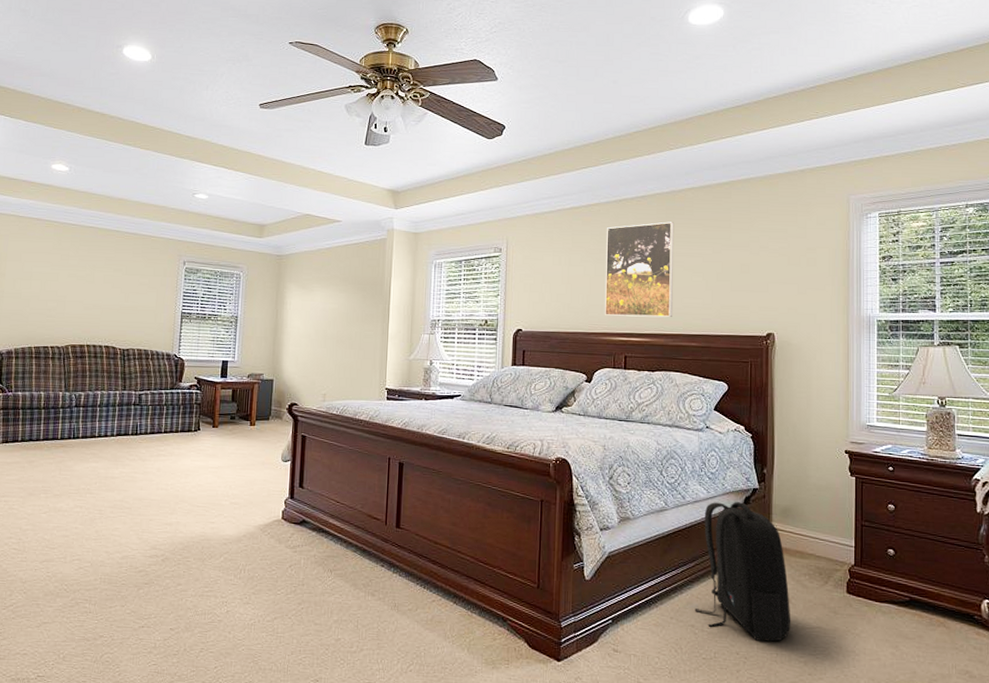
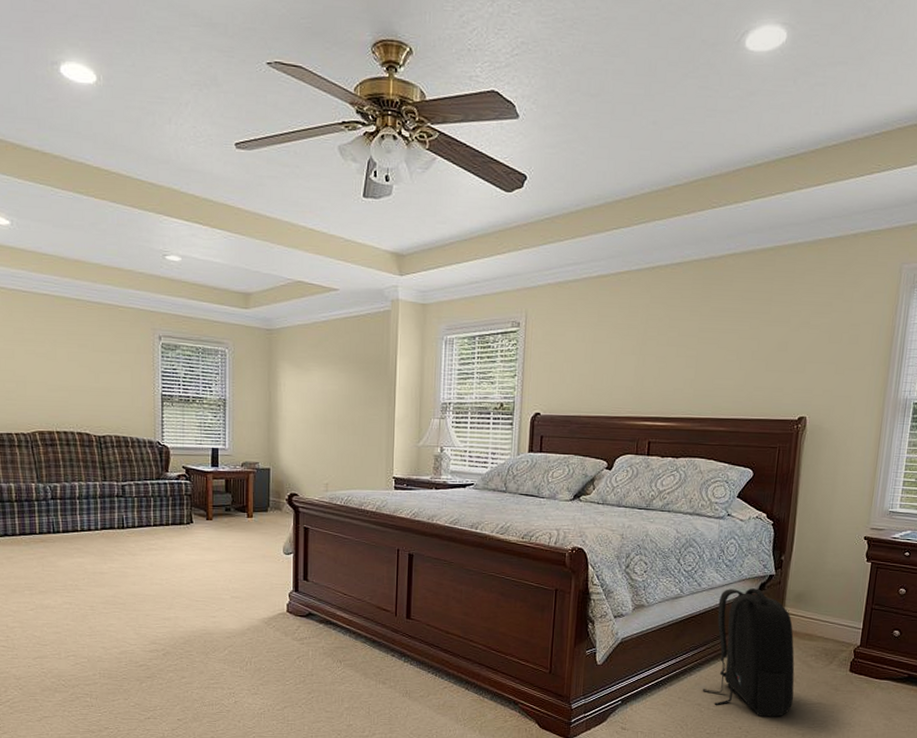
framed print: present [605,222,674,318] -> none [630,293,710,400]

